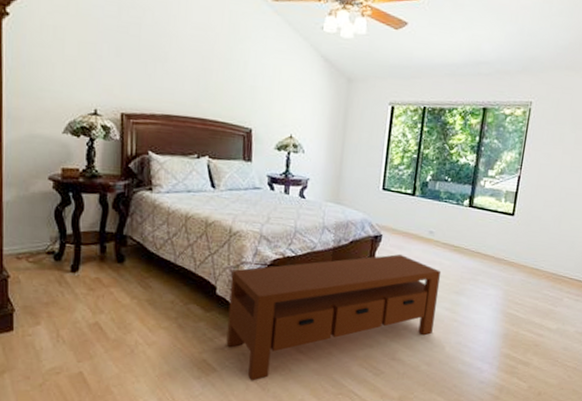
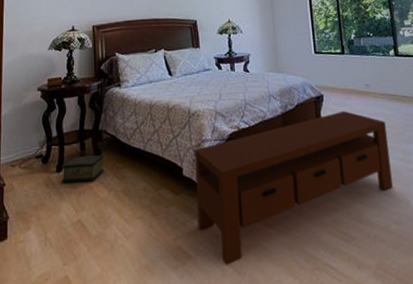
decorative box: none [76,259,128,287] -> present [61,155,104,184]

